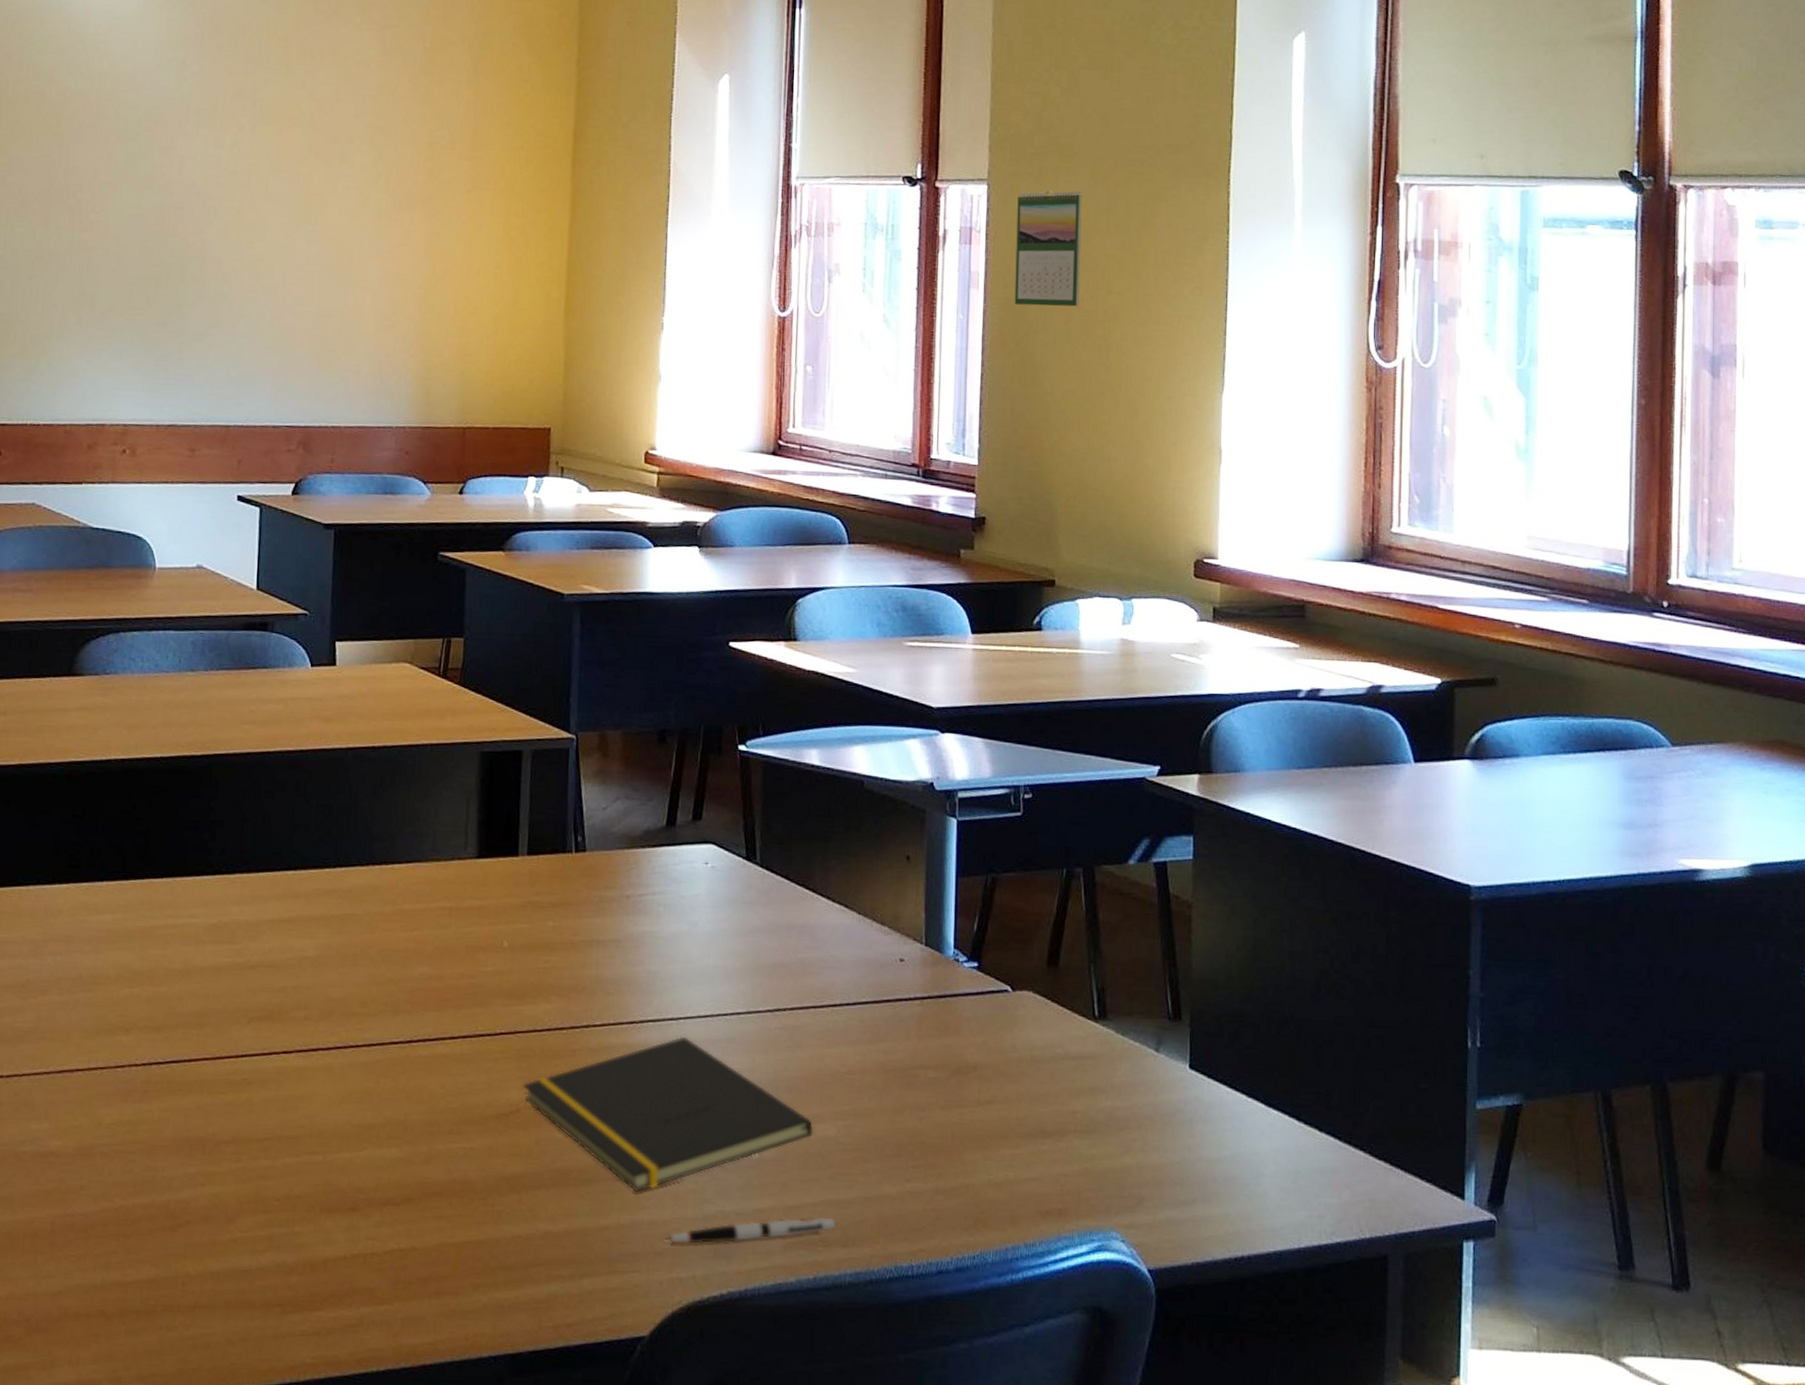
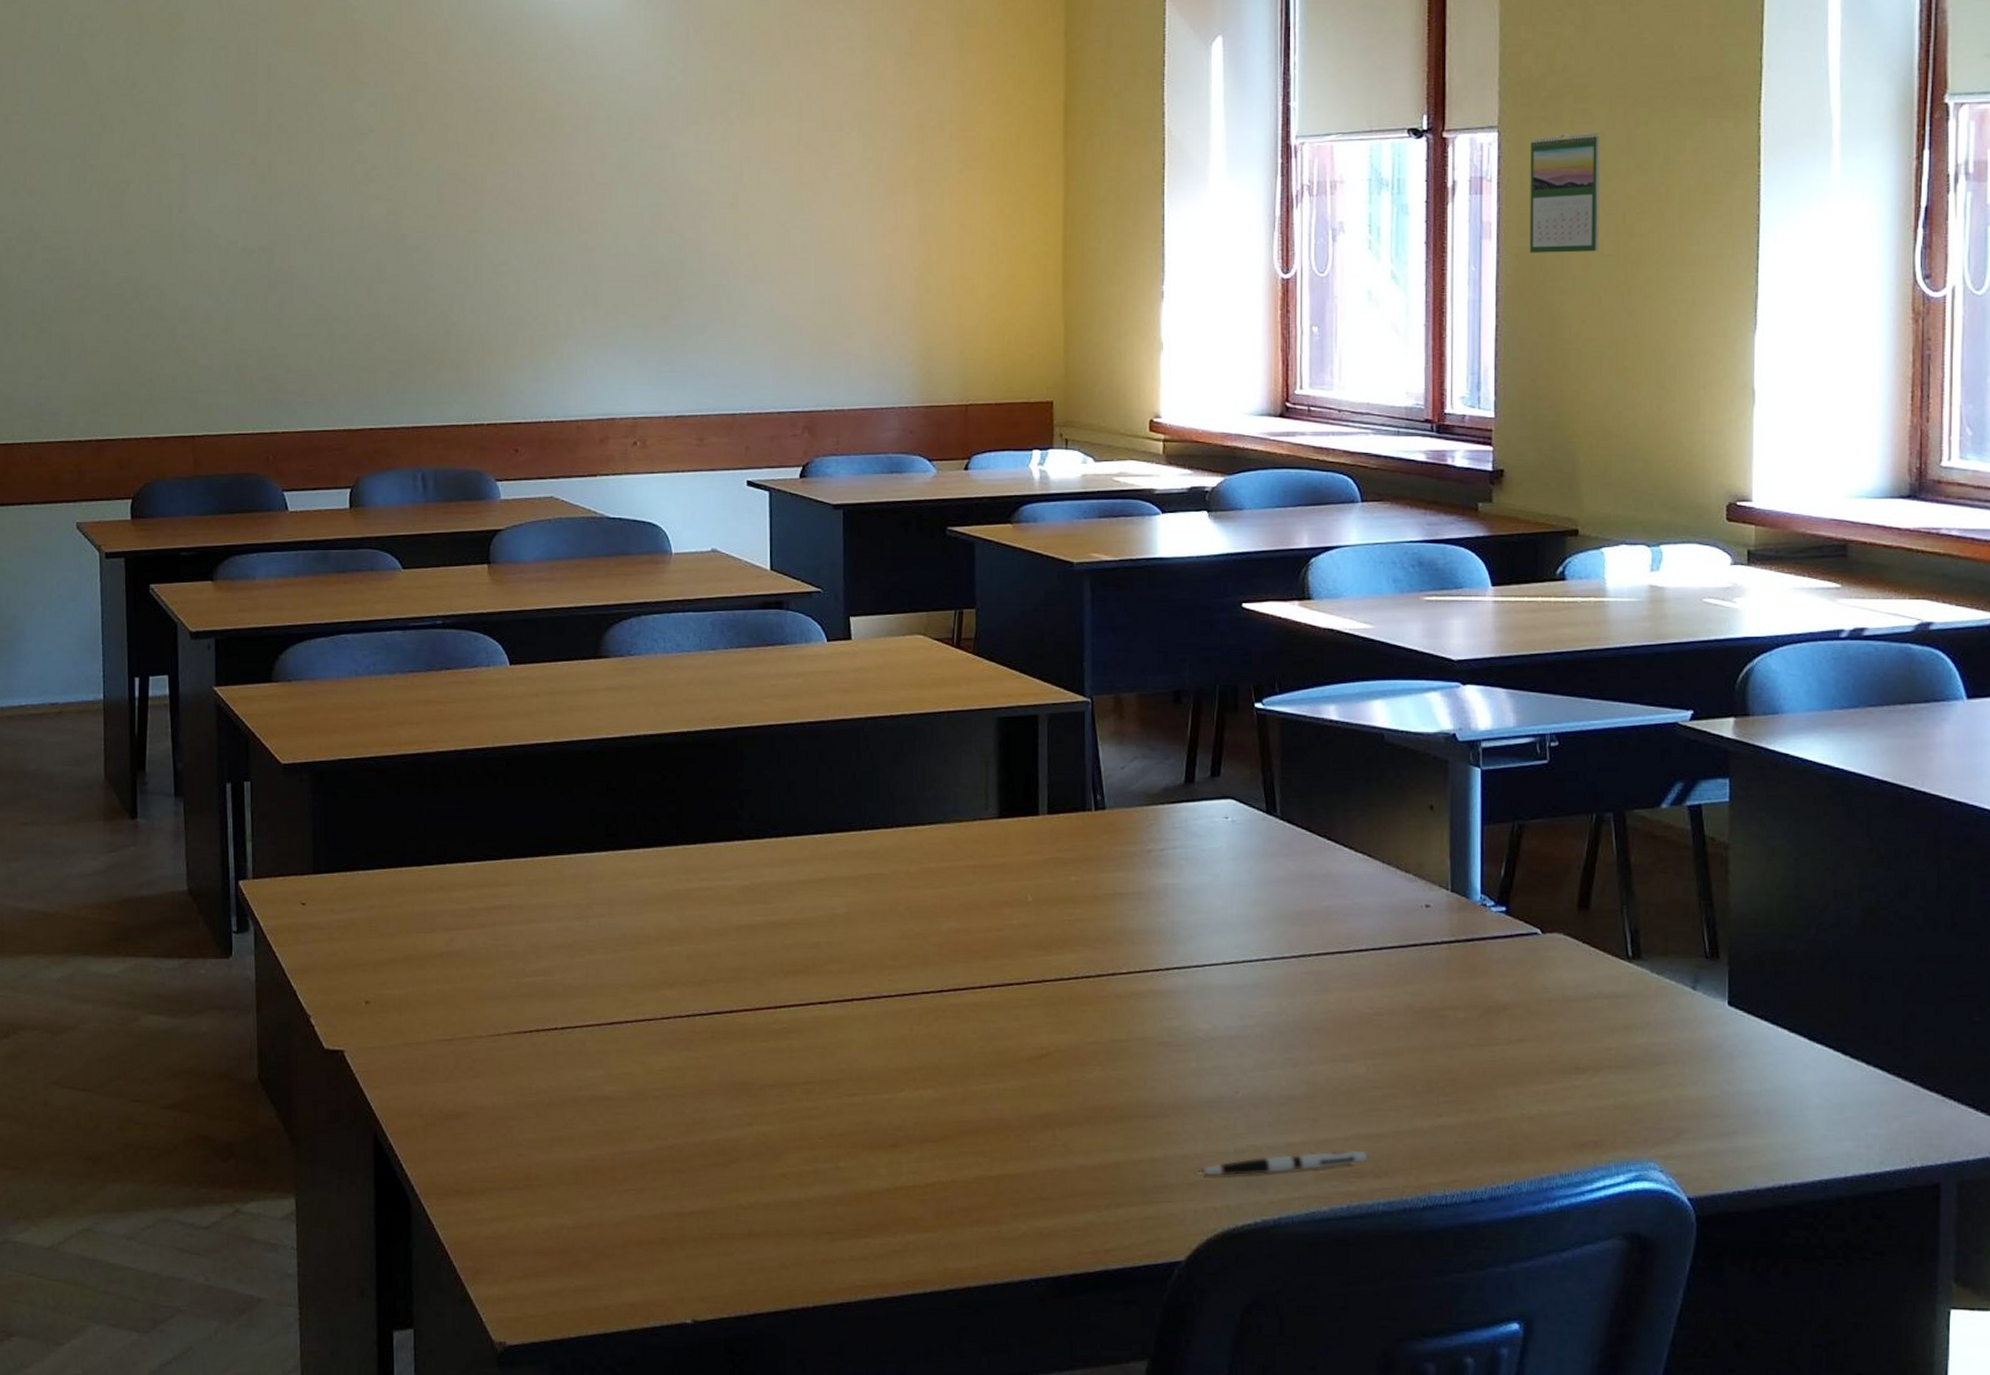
notepad: present [522,1036,813,1192] -> none [1052,982,1342,1128]

